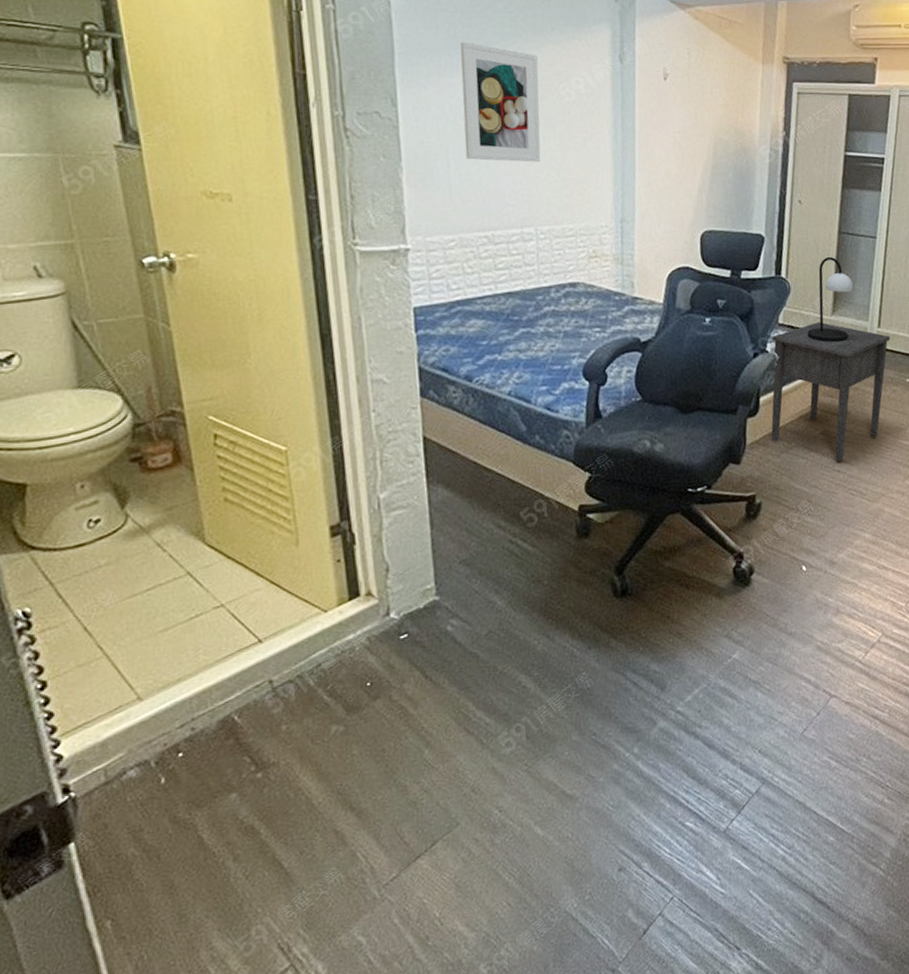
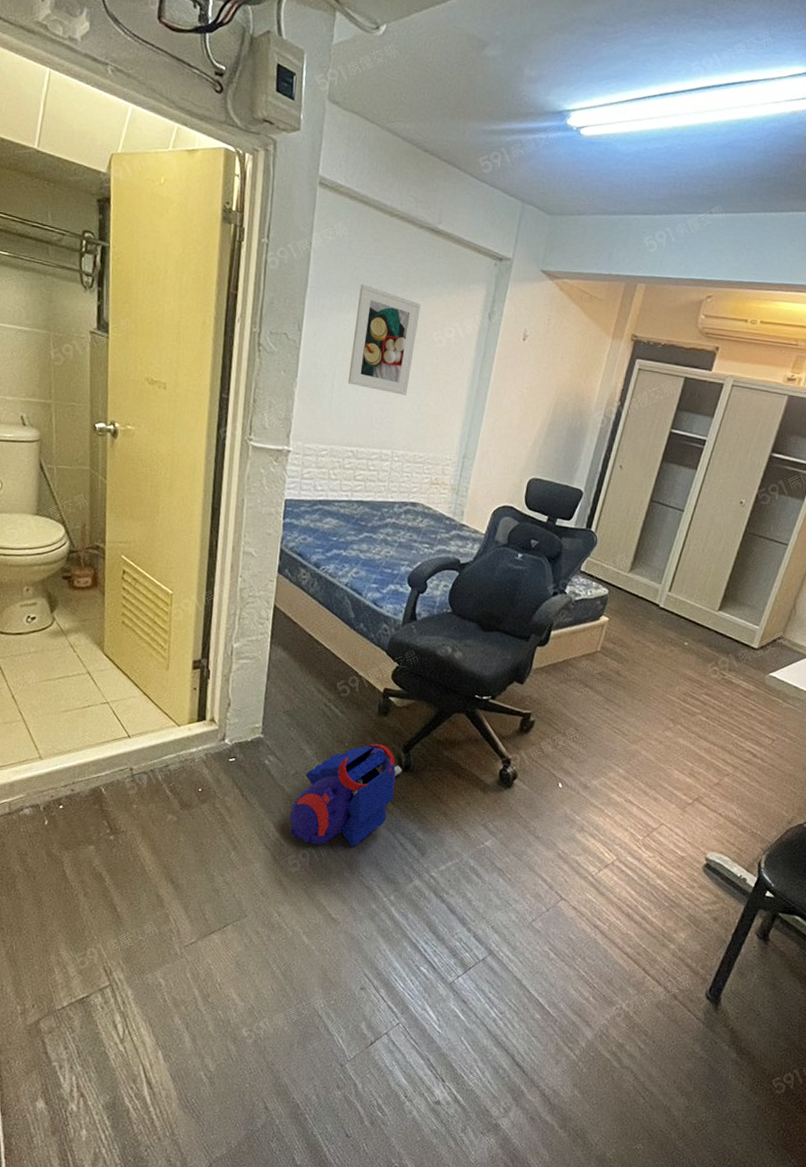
backpack: none [490,571,619,714] -> present [289,743,402,847]
nightstand: present [771,322,891,462] -> none [554,576,679,702]
table lamp: present [807,256,853,343] -> none [603,520,654,598]

